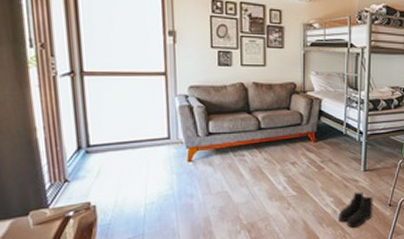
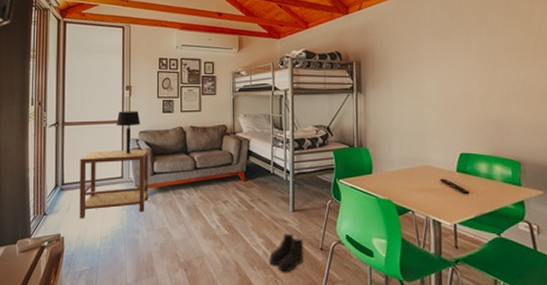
side table: none [110,106,204,185] -> present [79,148,148,219]
table lamp: none [157,61,191,112] -> present [116,111,141,154]

